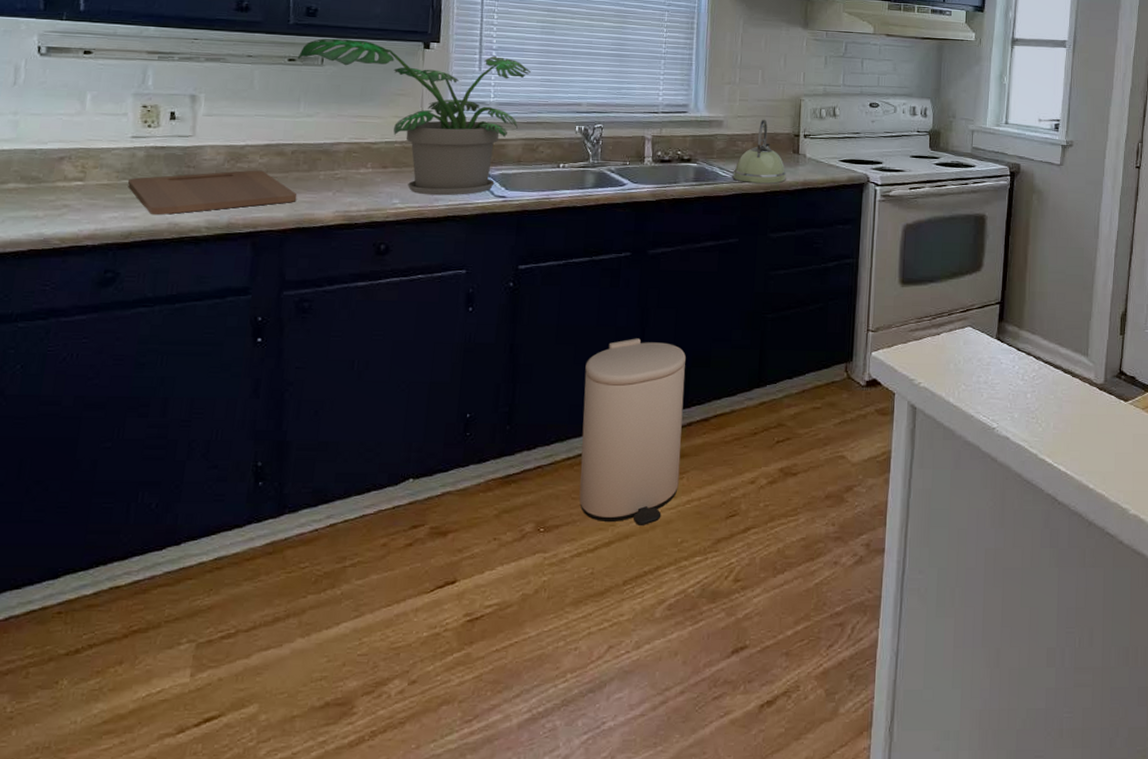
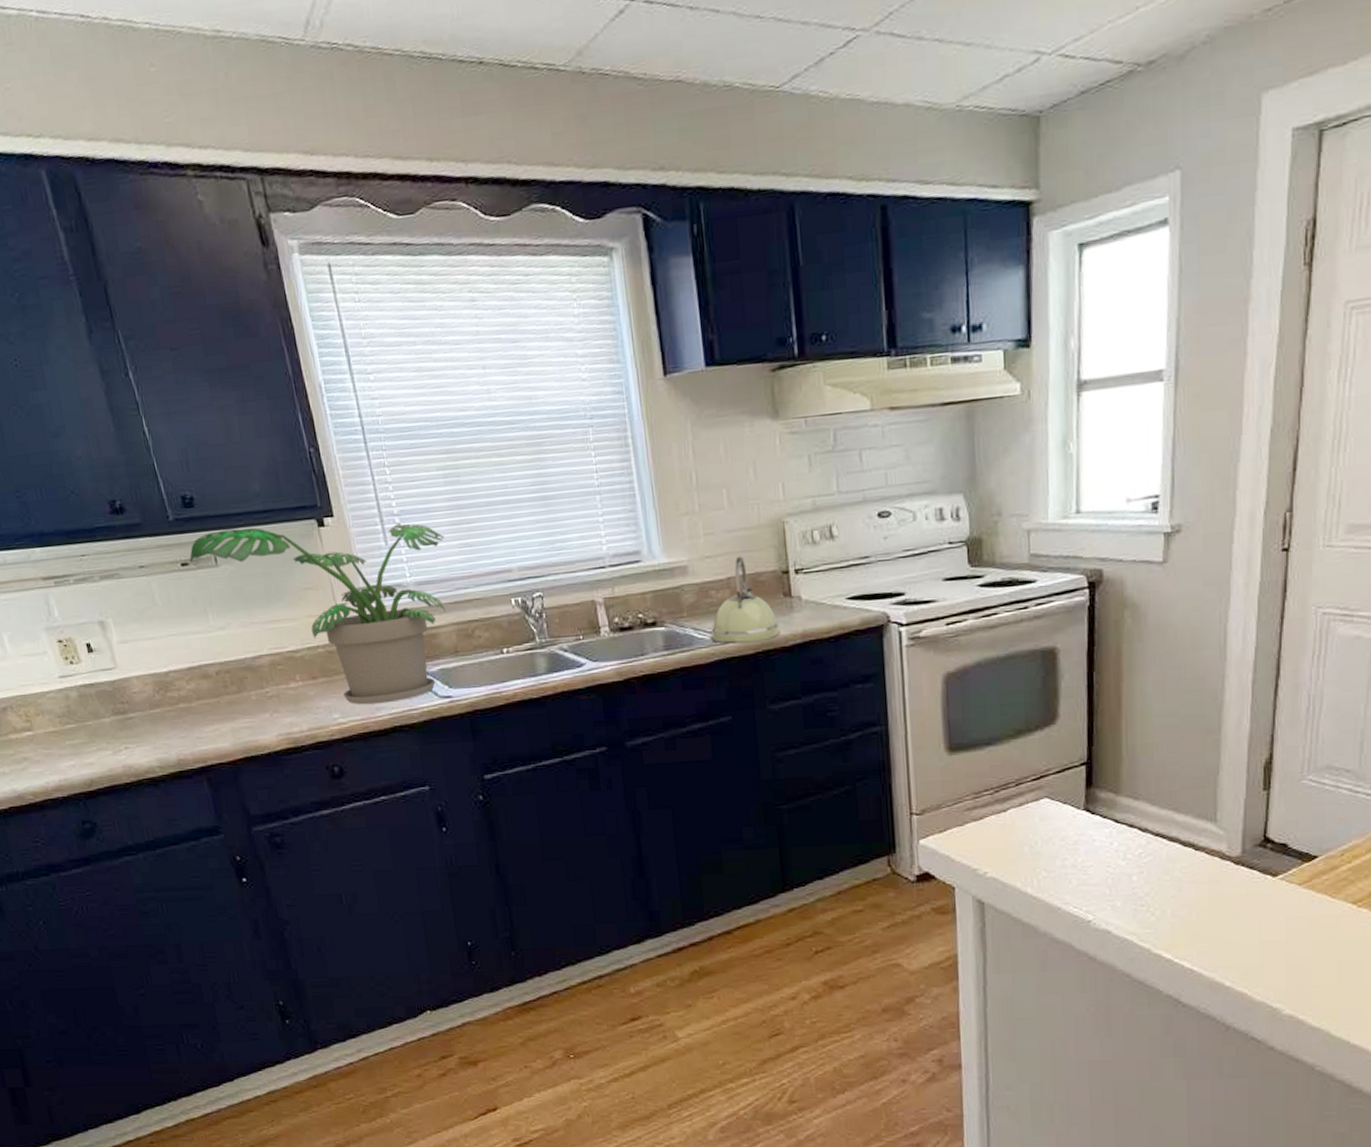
cutting board: present [127,170,297,216] -> none [71,697,237,760]
pedal bin: present [579,338,686,525] -> none [581,846,710,1048]

